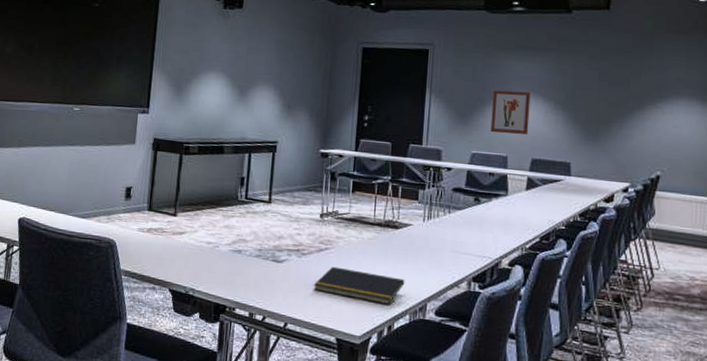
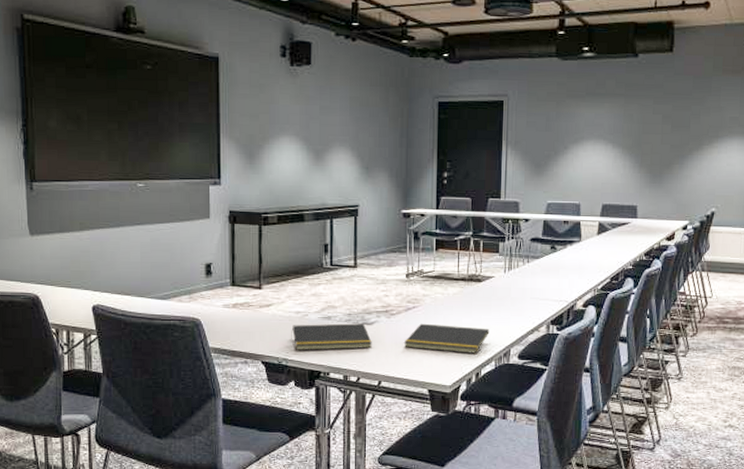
notepad: none [200,255,281,288] -> present [291,323,372,350]
wall art: present [490,90,531,135] -> none [564,139,601,182]

